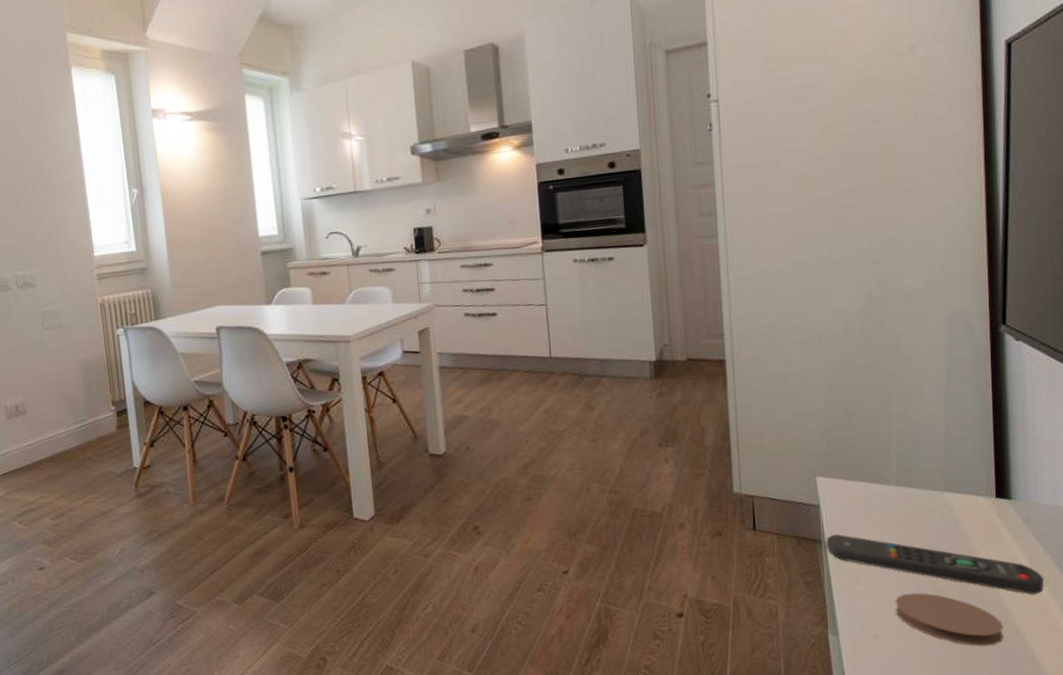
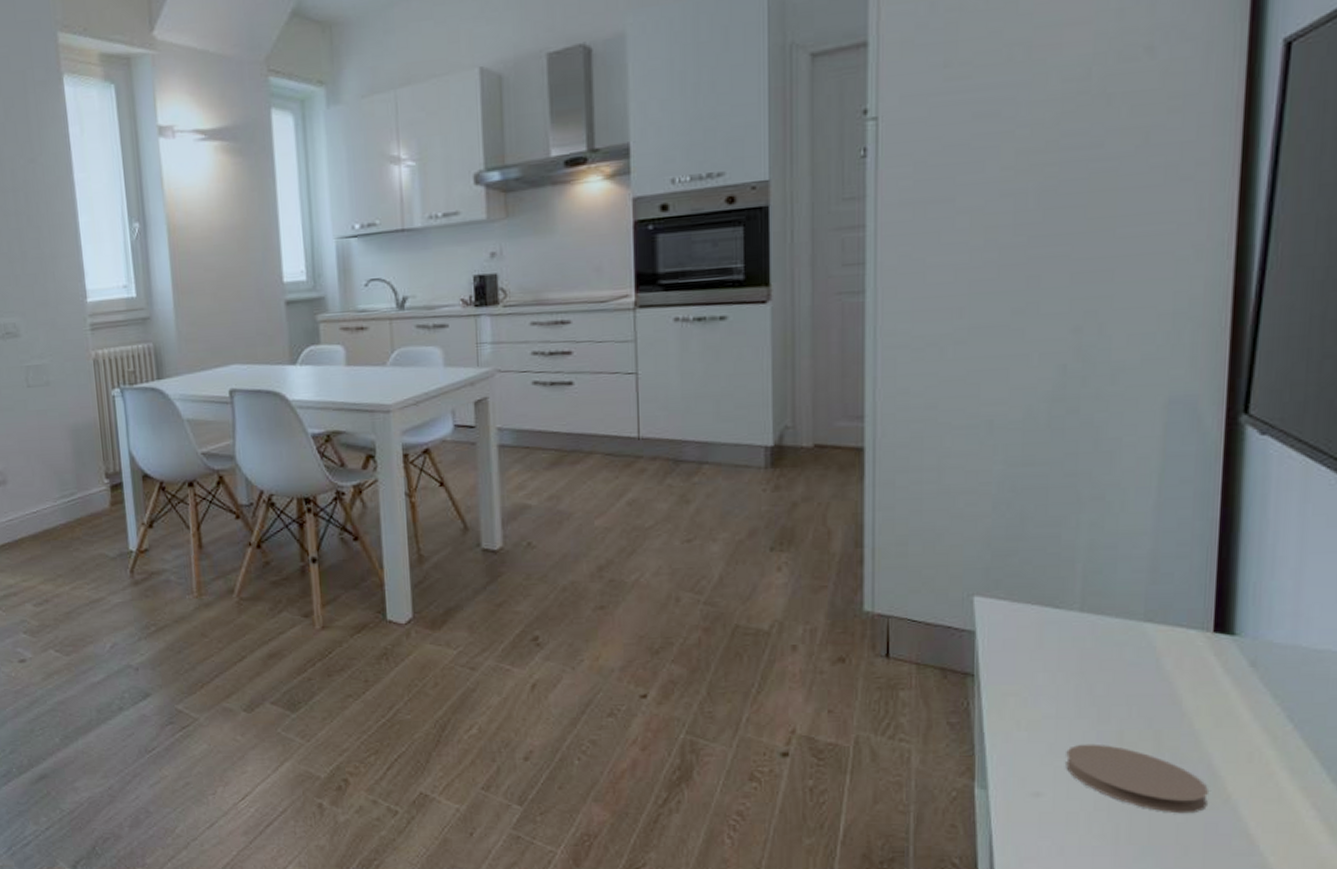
remote control: present [826,533,1044,595] -> none [981,667,1269,754]

